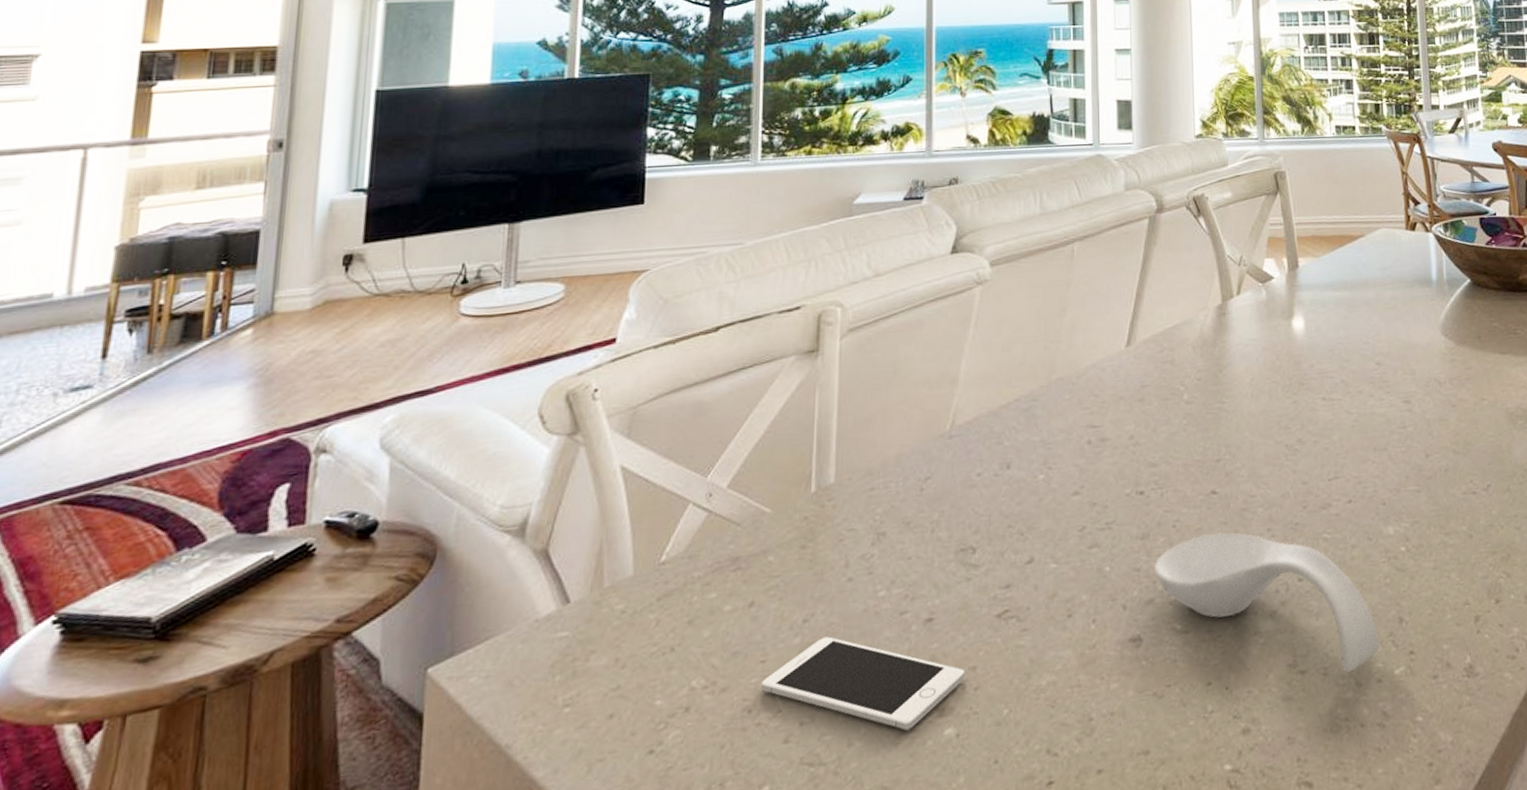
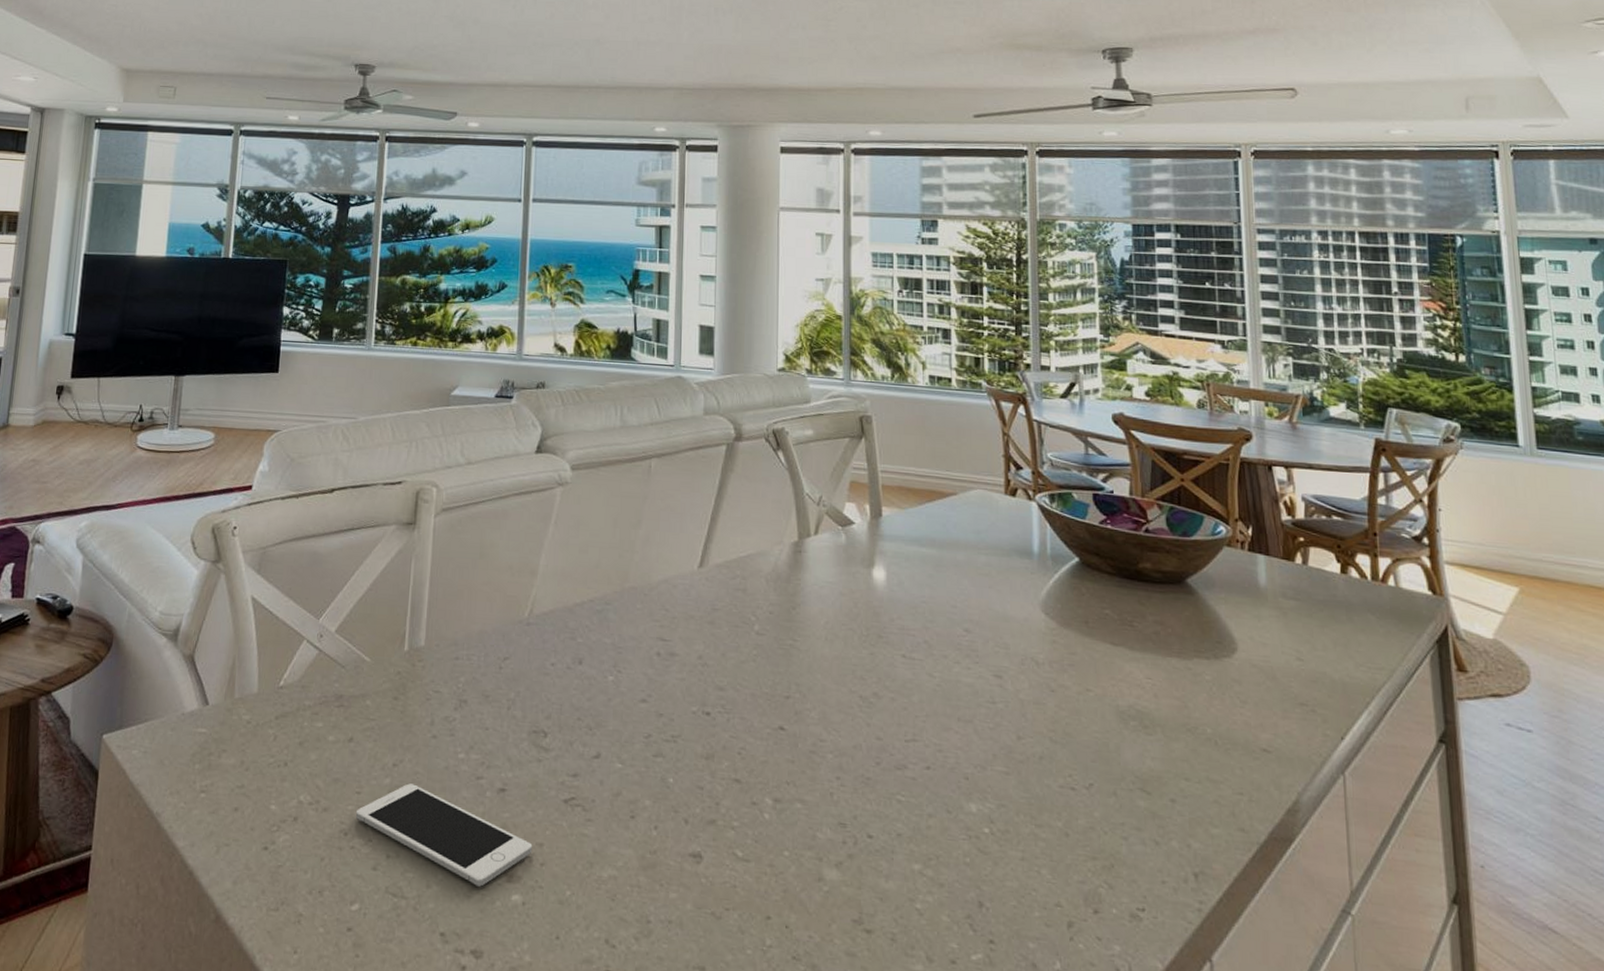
spoon rest: present [1153,532,1379,673] -> none [716,768,955,945]

